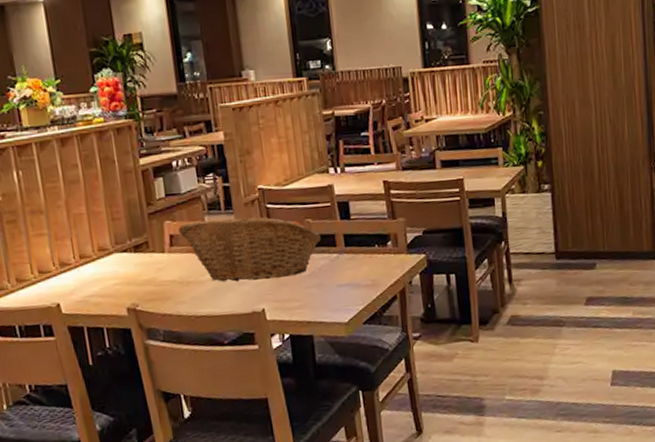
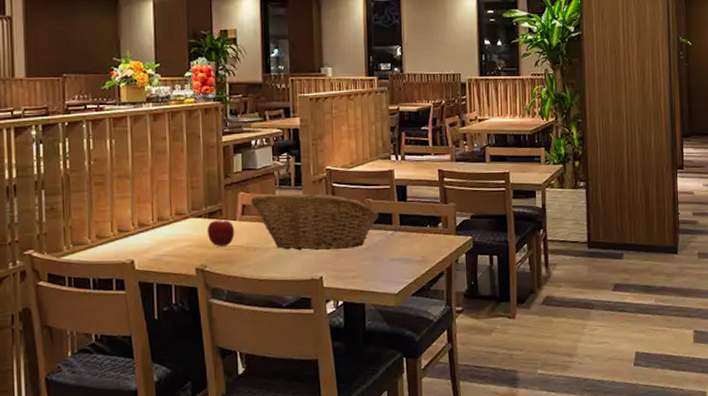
apple: none [134,253,165,283] -> present [208,220,235,246]

